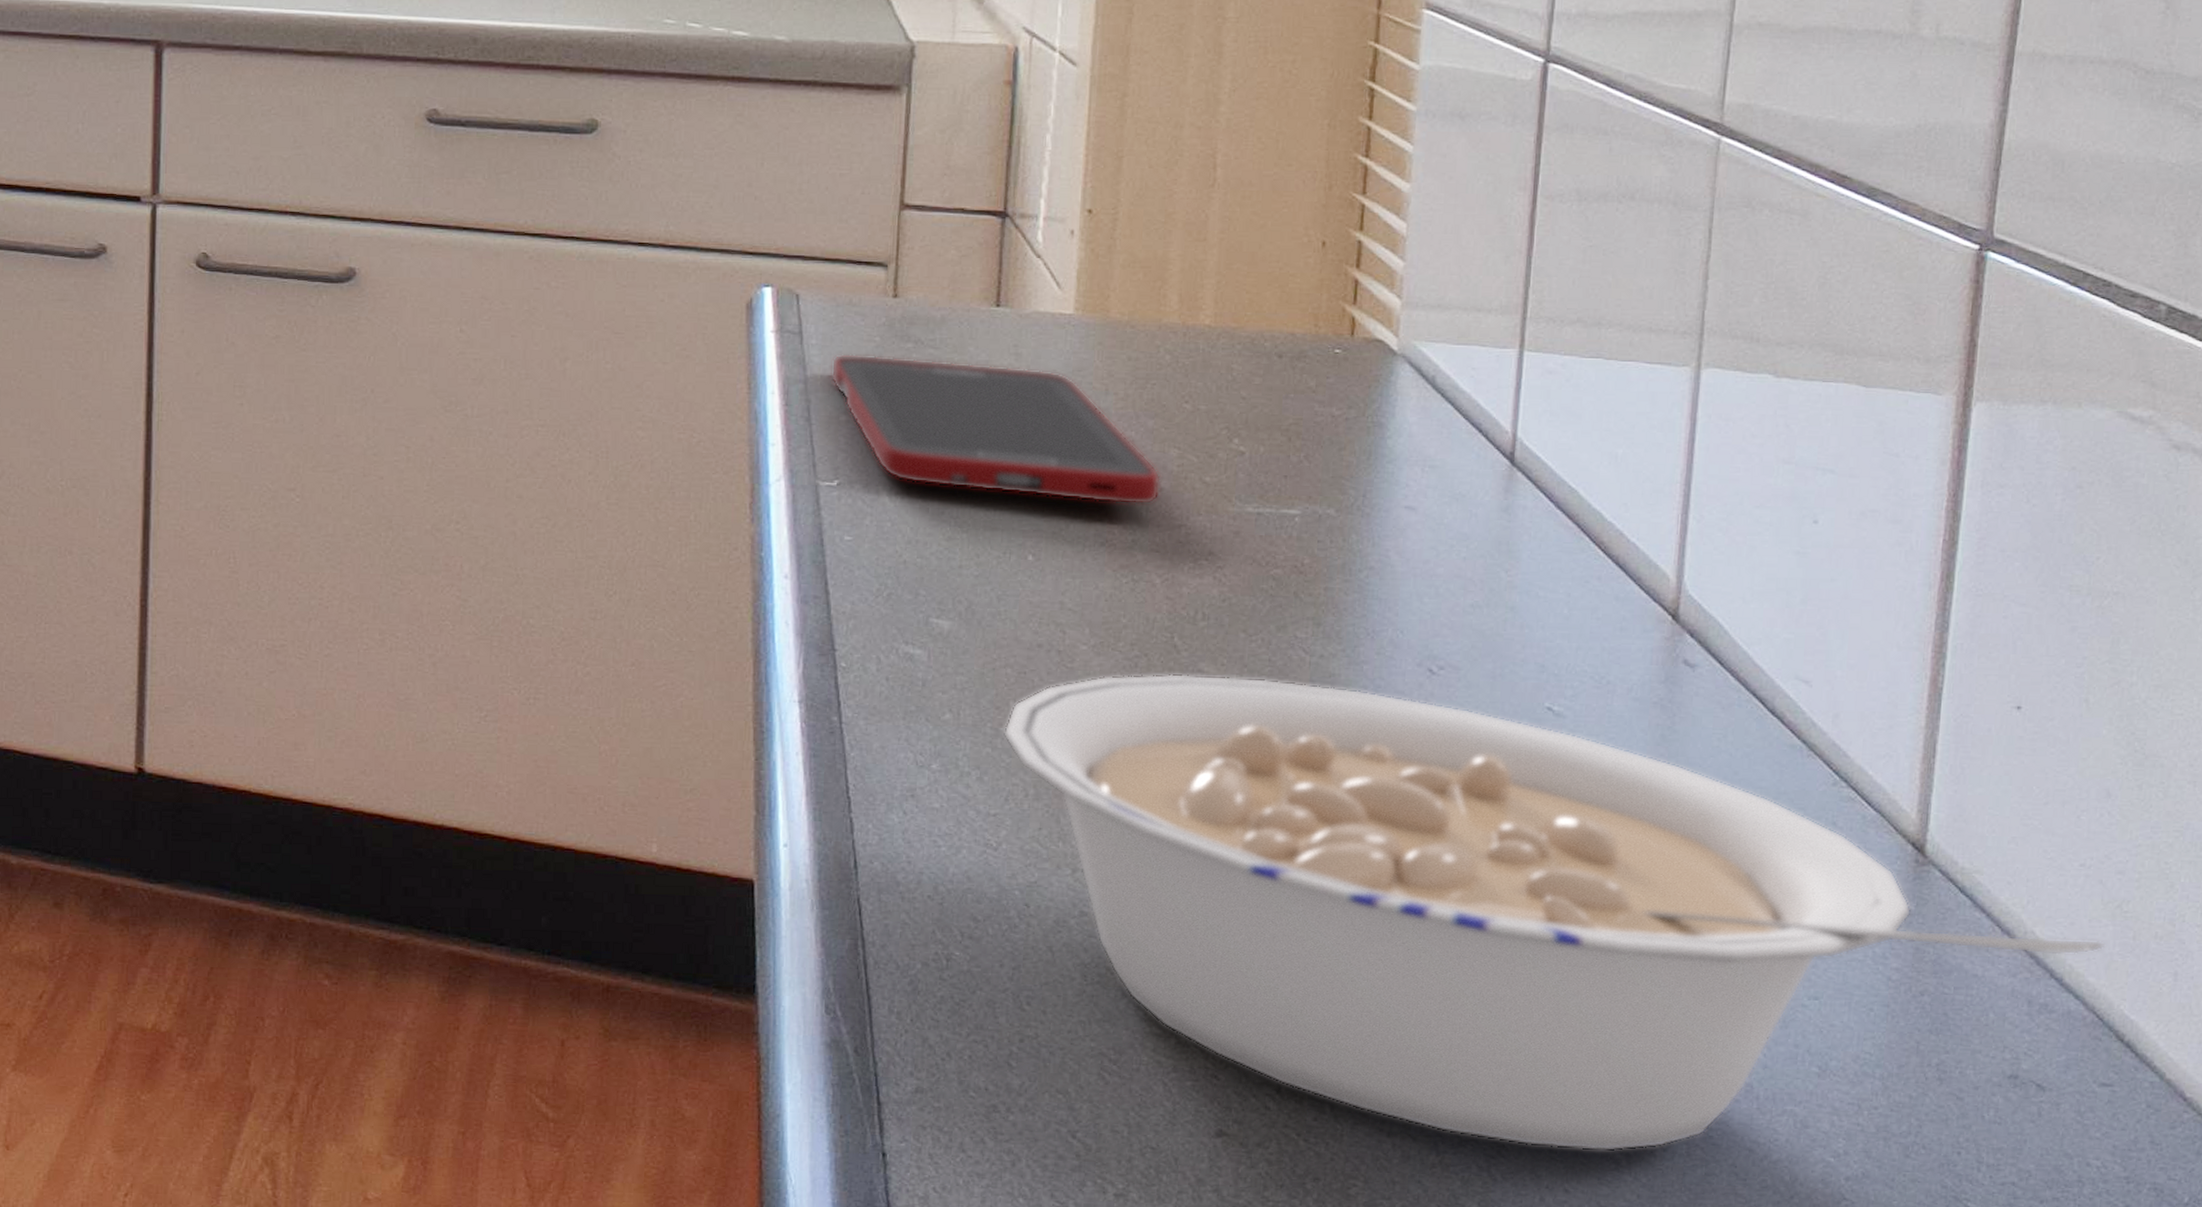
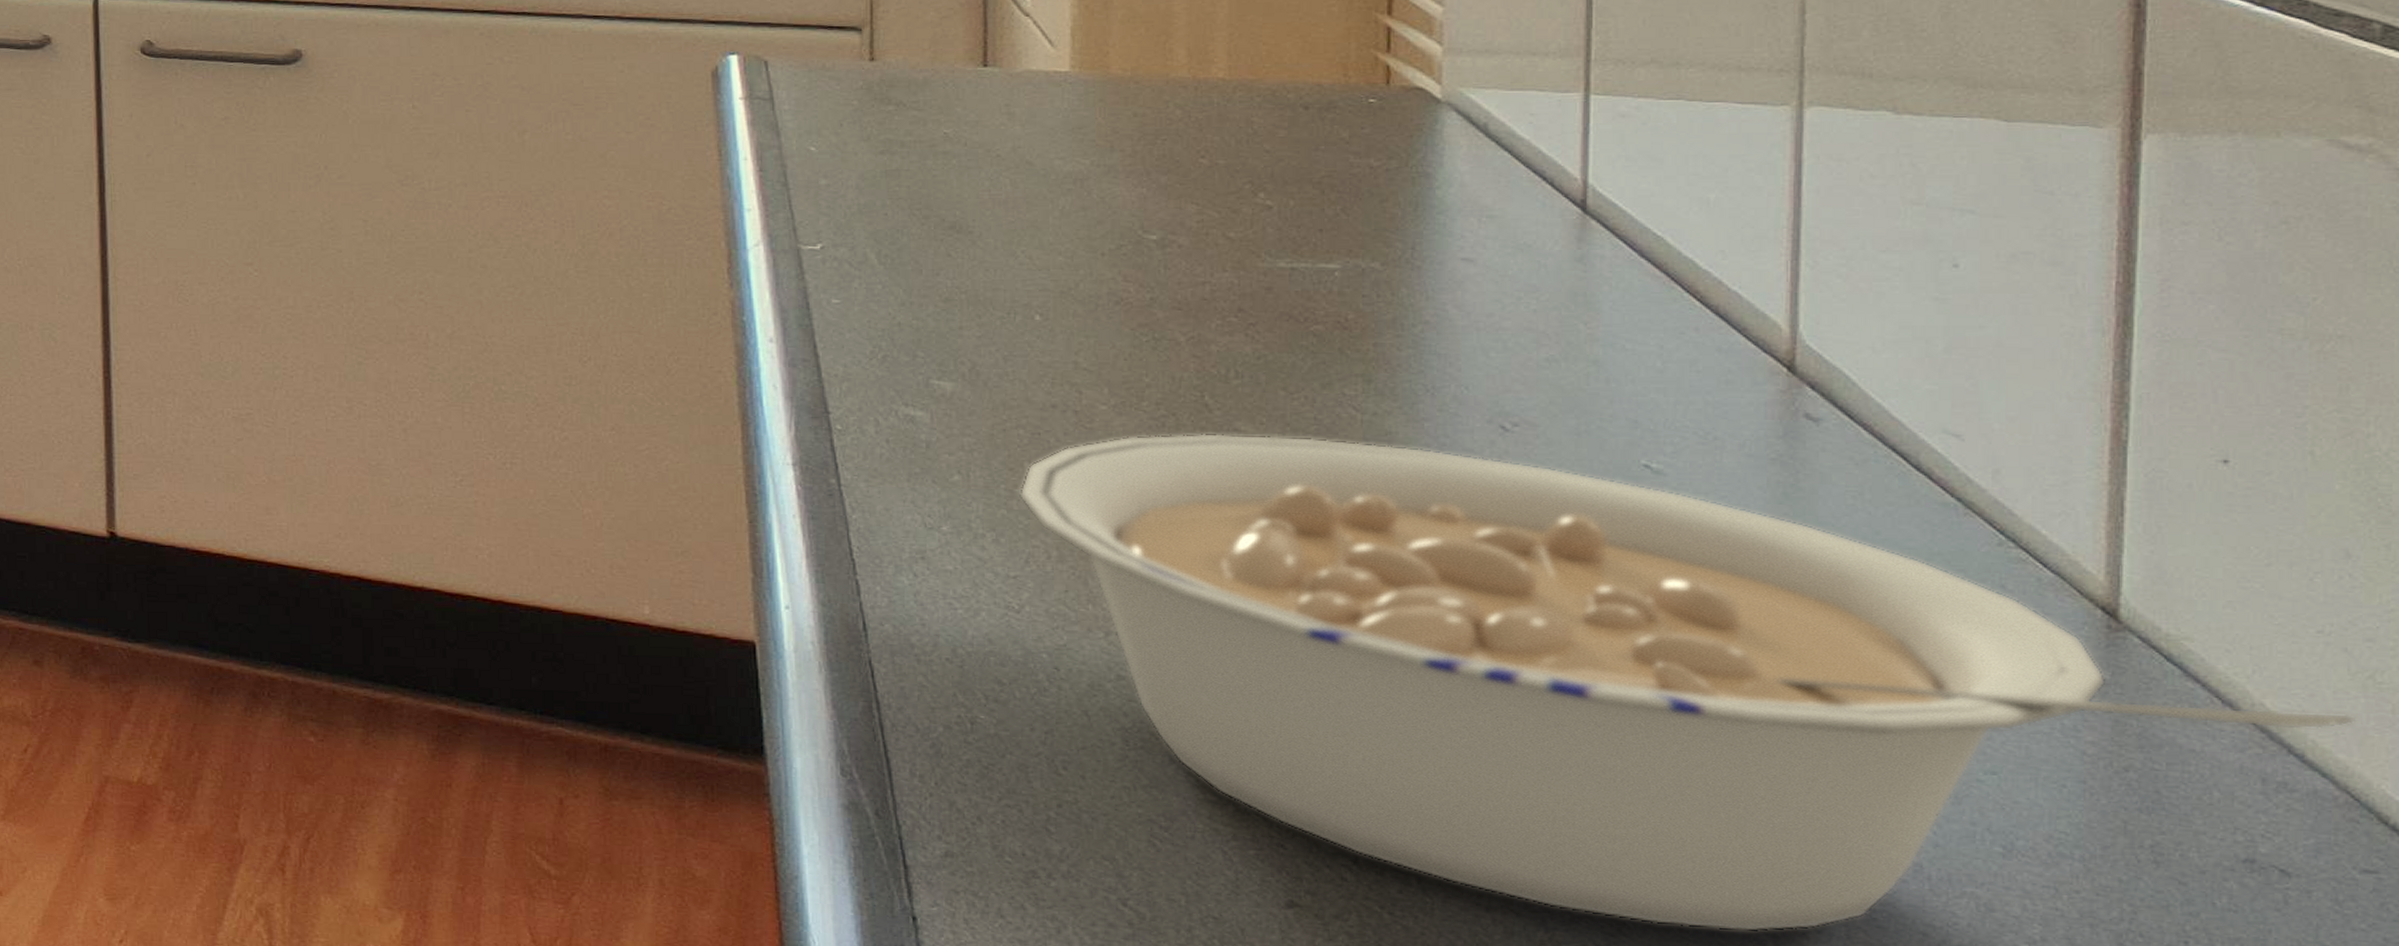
cell phone: present [830,354,1161,505] -> none [807,118,1179,262]

